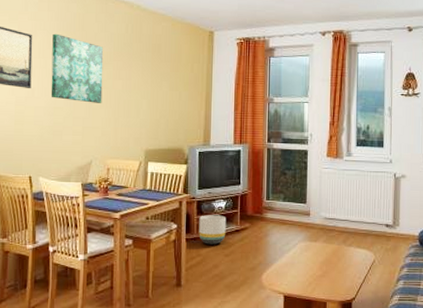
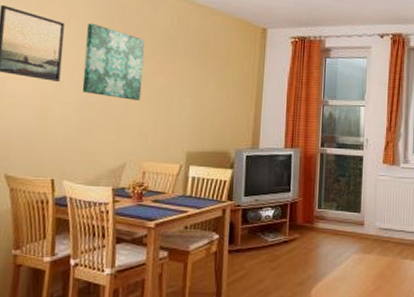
planter: present [199,215,226,245] -> none [243,224,274,257]

